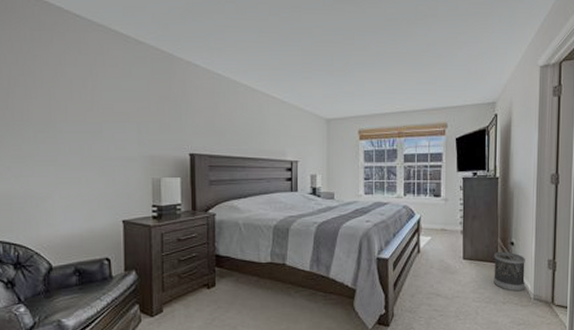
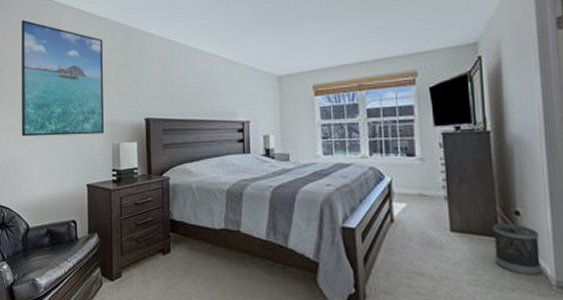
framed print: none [35,33,142,168] -> present [21,20,104,137]

